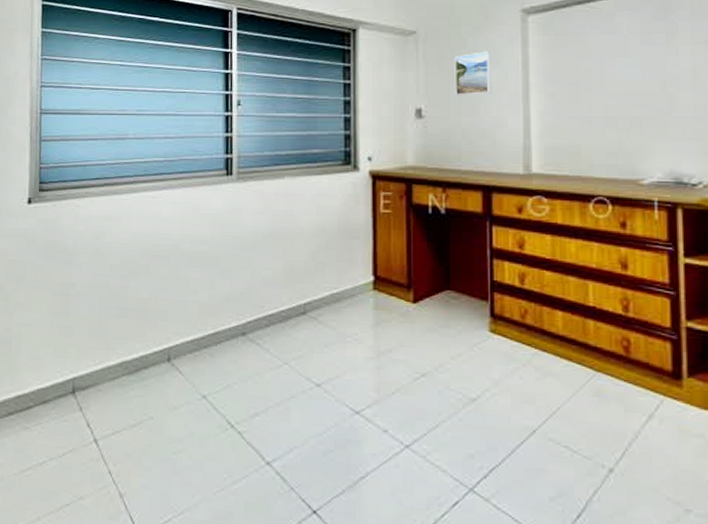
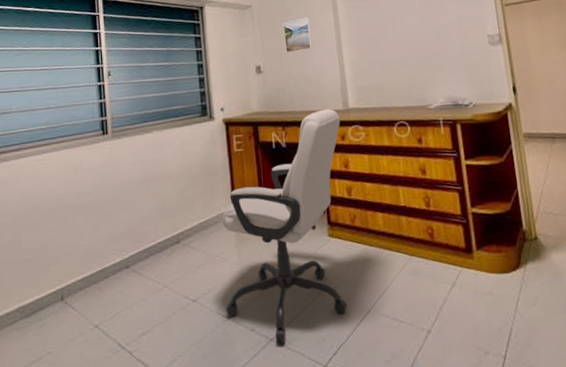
chair: none [355,171,519,453] -> present [222,109,347,344]

